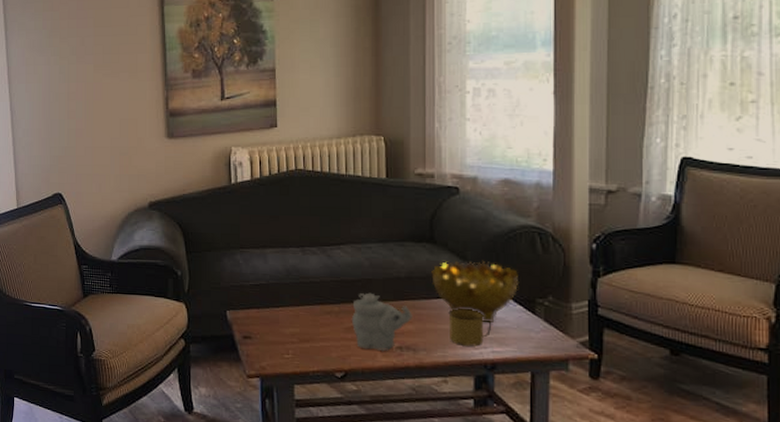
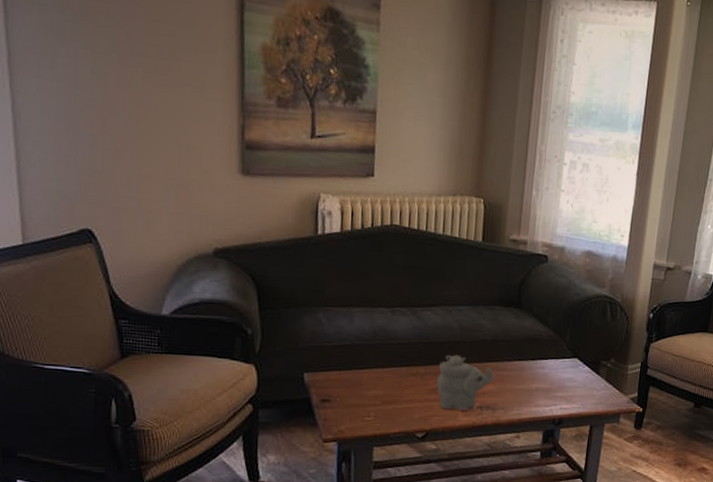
decorative bowl: present [431,260,518,322] -> none [515,325,589,382]
mug: present [448,308,492,346] -> none [526,370,563,404]

